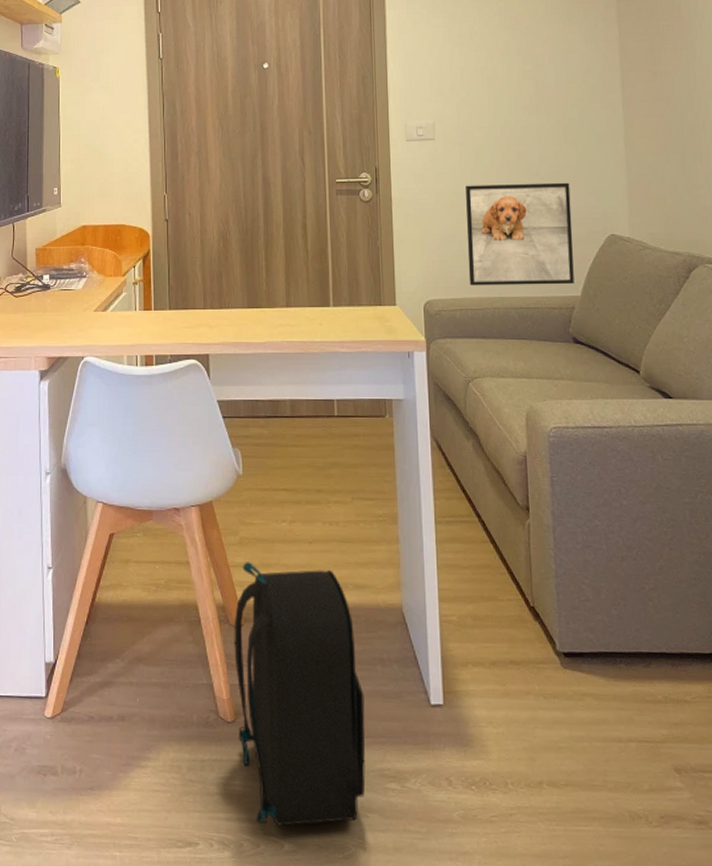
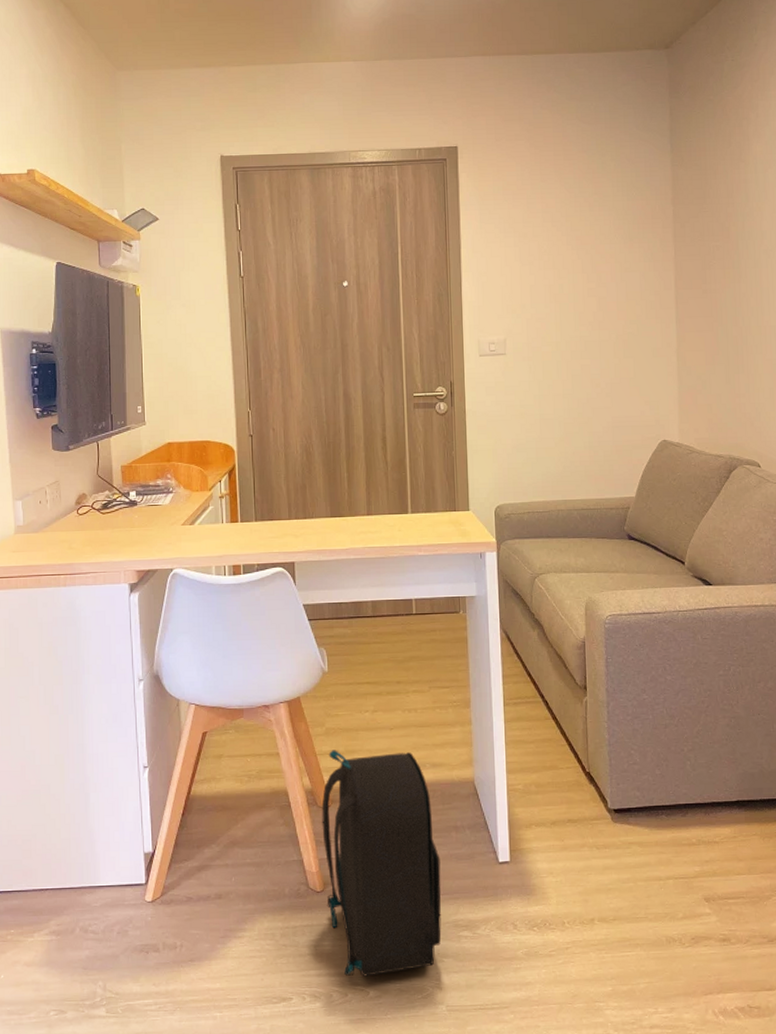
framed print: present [466,182,574,286] -> none [533,393,630,491]

